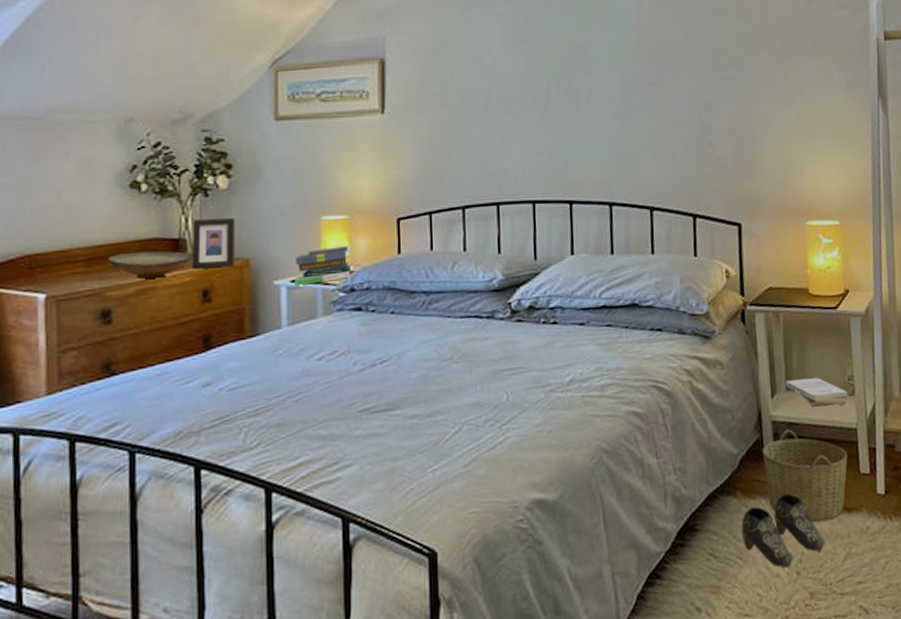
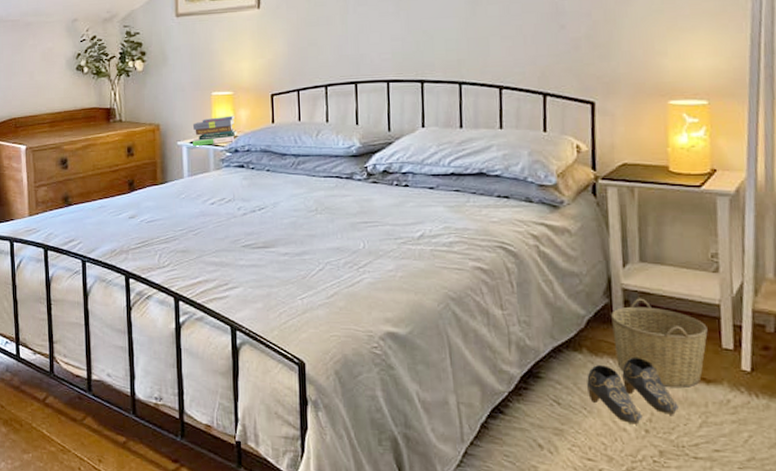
decorative bowl: present [108,250,194,280] -> none [64,117,121,138]
picture frame: present [193,218,236,269] -> none [119,93,150,131]
books: present [786,378,849,406] -> none [639,252,711,280]

